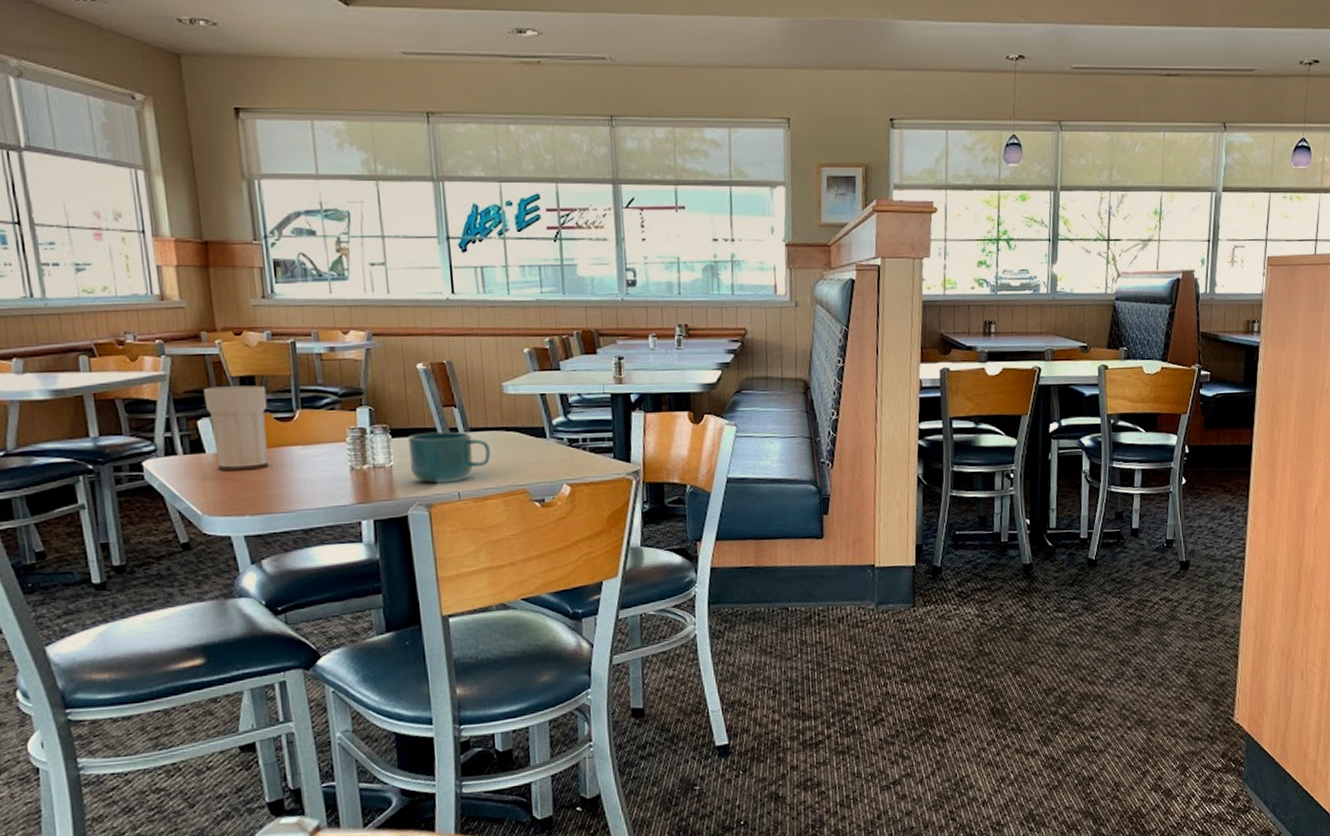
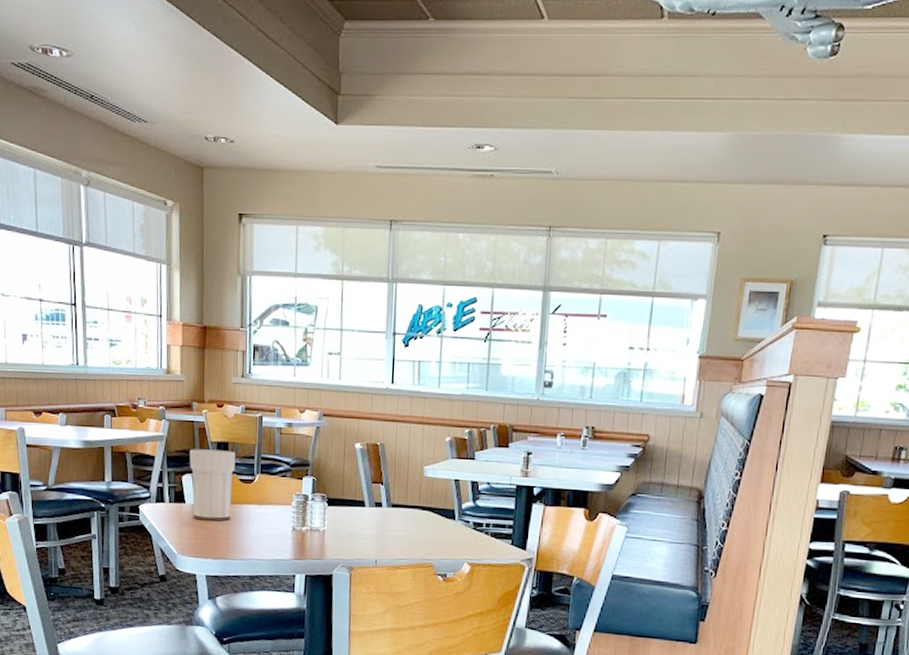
cup: present [407,431,490,483] -> none [339,504,406,550]

